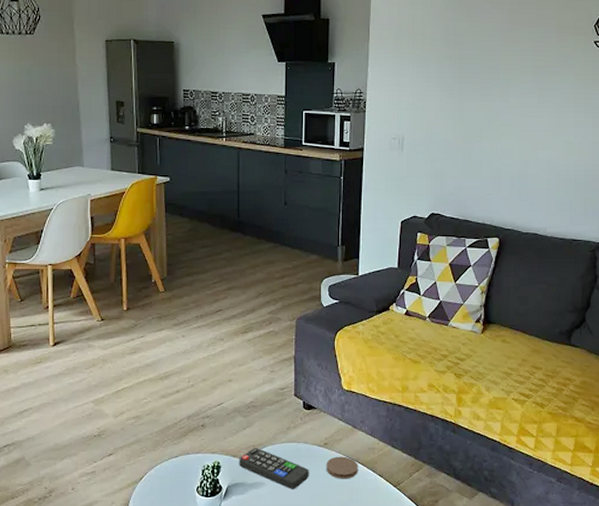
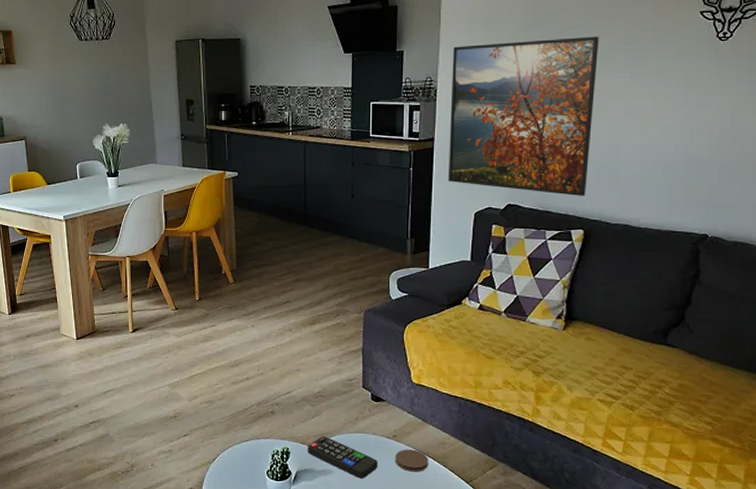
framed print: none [376,58,511,207] -> present [448,36,599,197]

